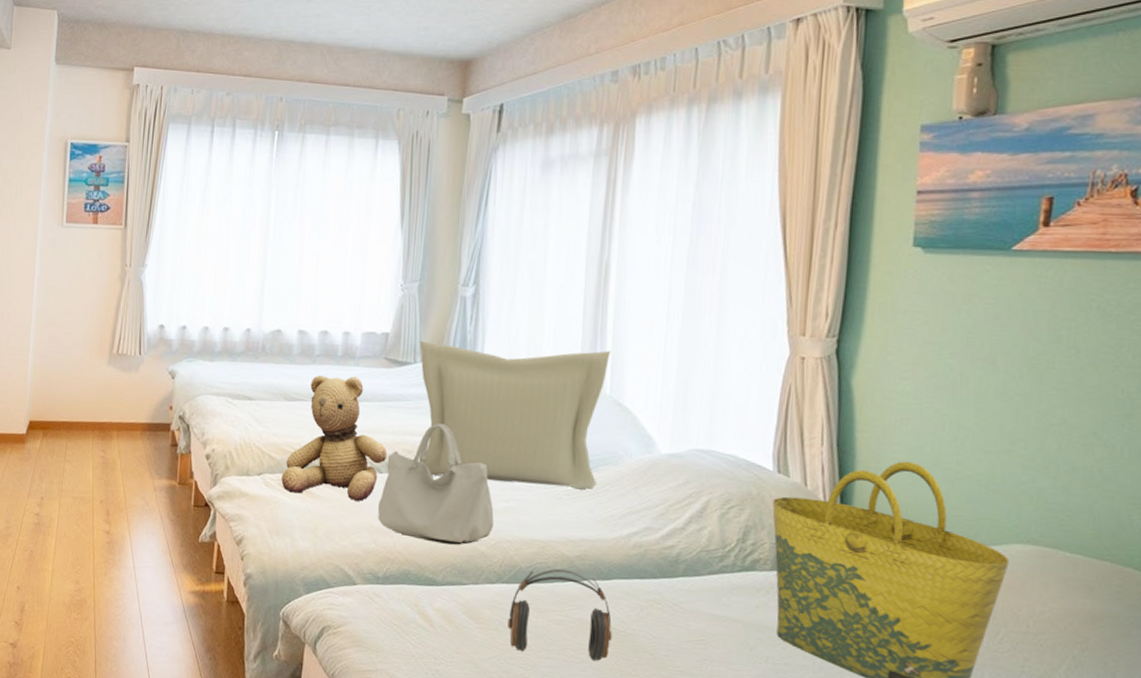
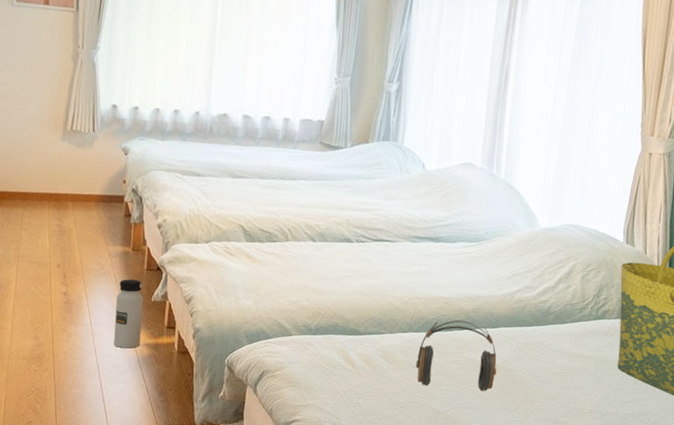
water bottle: none [158,516,190,596] -> present [114,279,143,349]
teddy bear: present [281,375,388,501] -> none [227,156,321,266]
handbag: present [378,422,494,545] -> none [311,199,408,302]
cushion: present [419,341,610,490] -> none [348,129,506,256]

